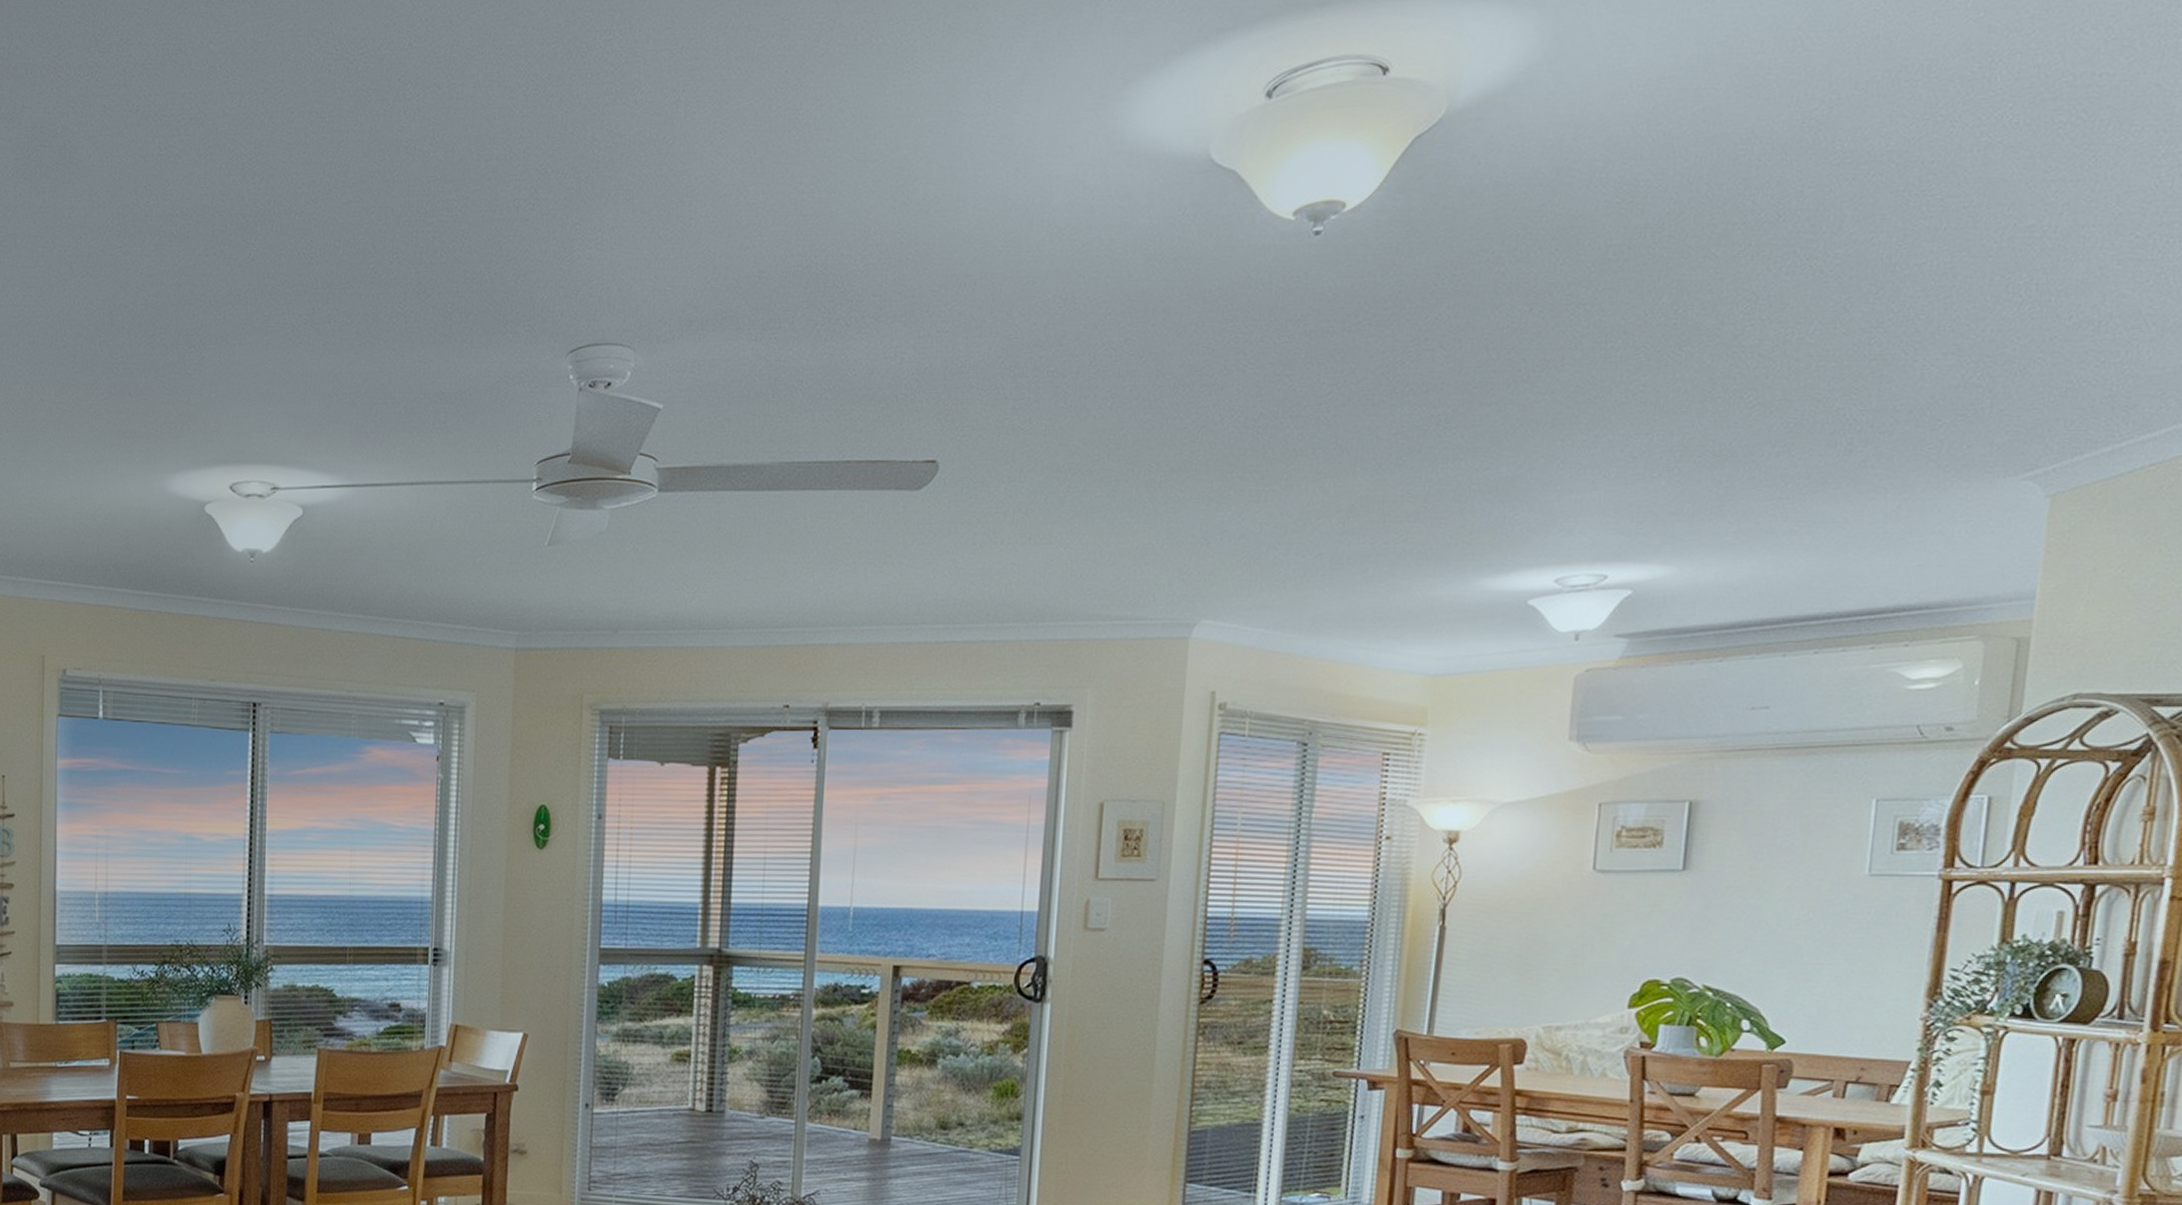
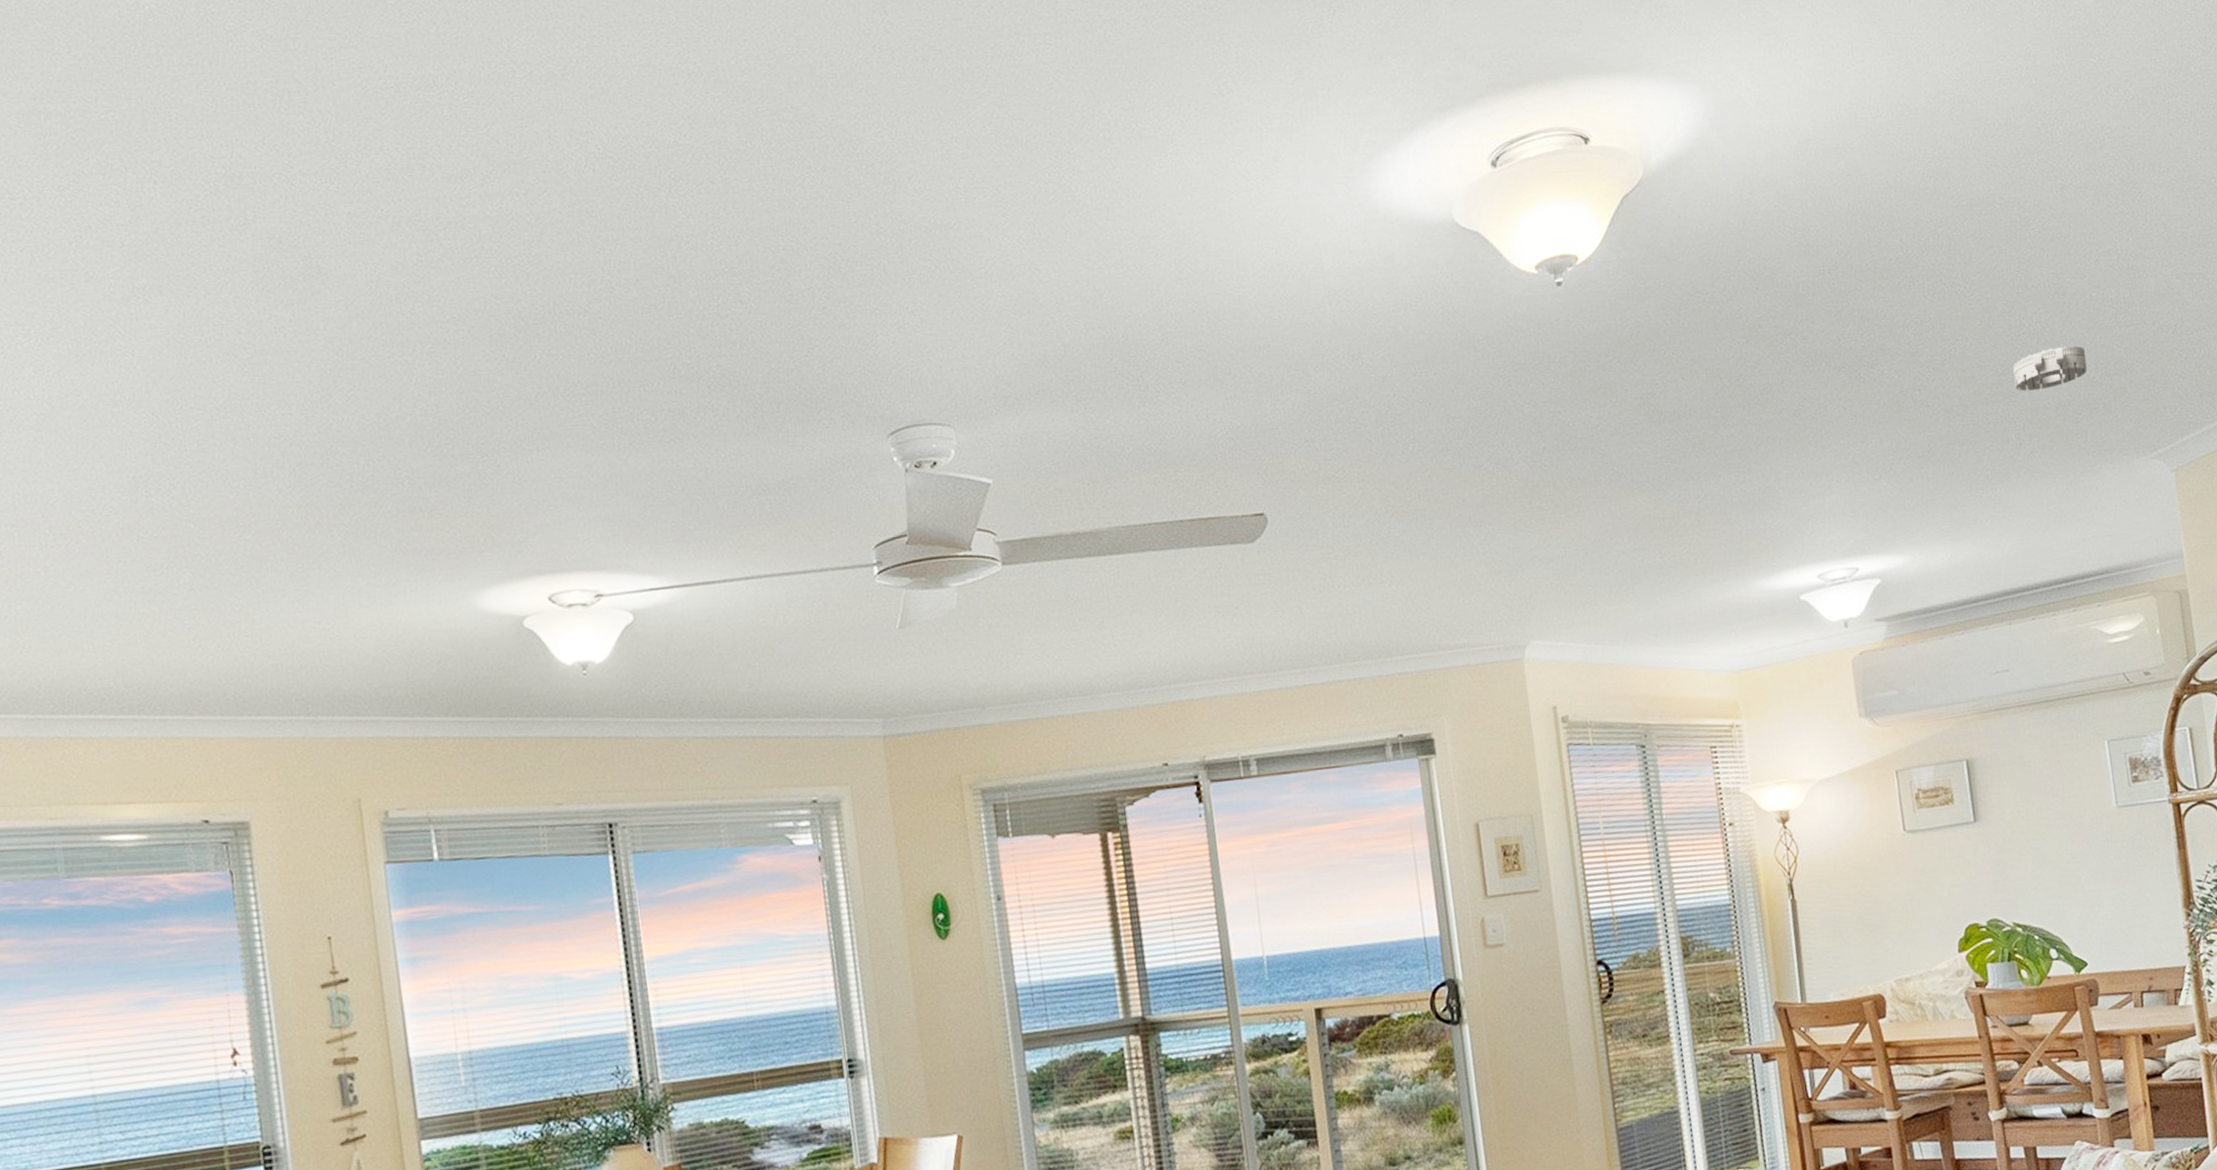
smoke detector: none [1861,338,1967,389] -> present [2013,345,2088,391]

